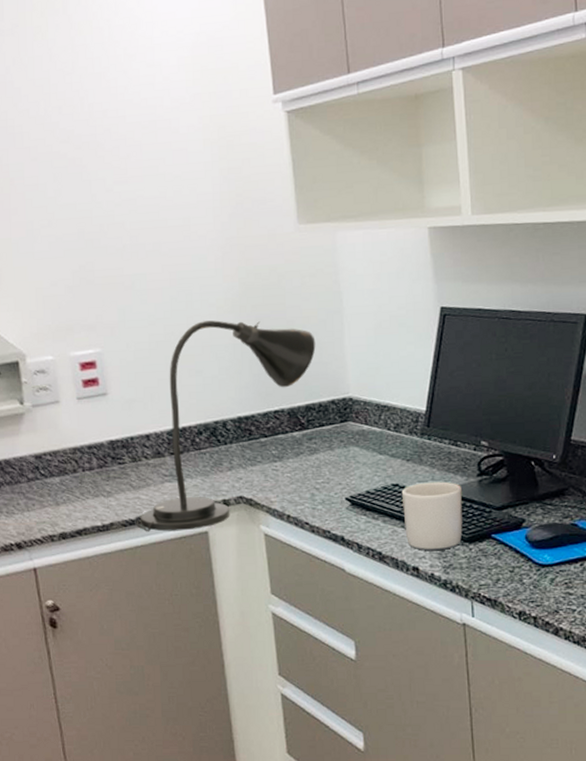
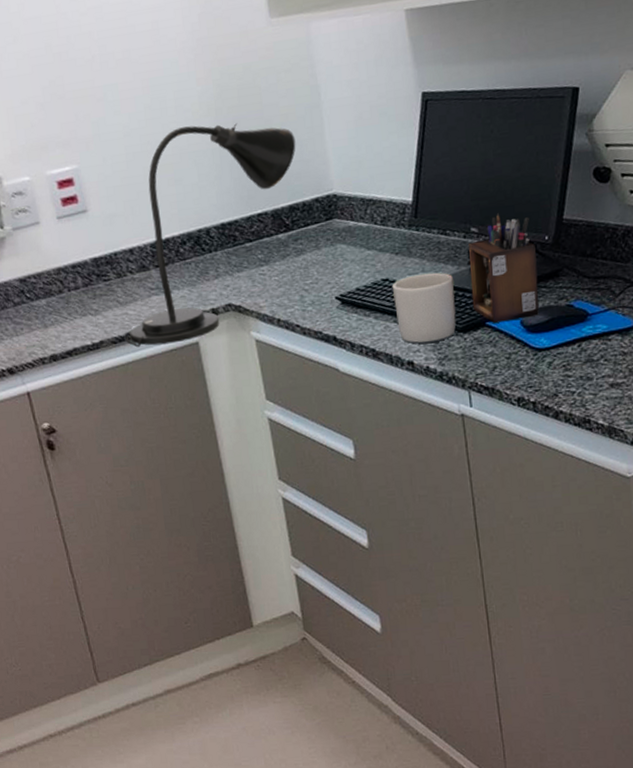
desk organizer: none [478,429,544,536] -> present [469,213,539,323]

